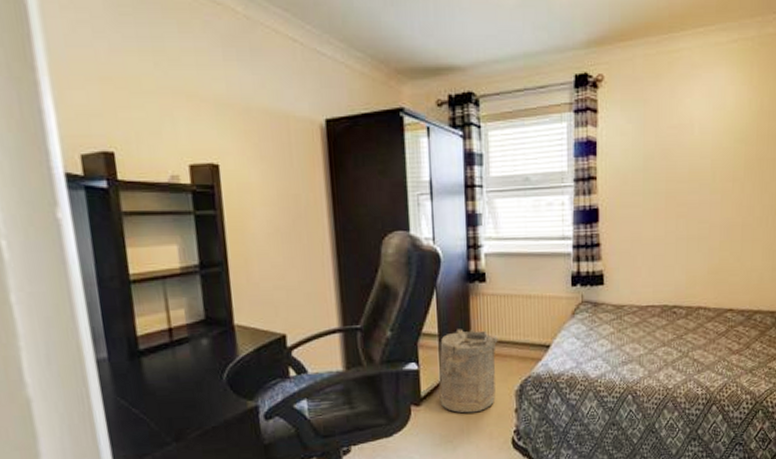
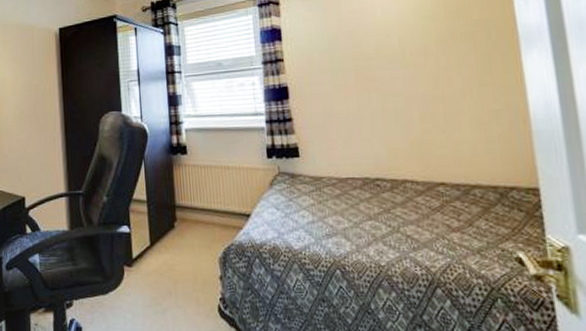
laundry hamper: present [439,329,498,413] -> none [148,196,201,277]

